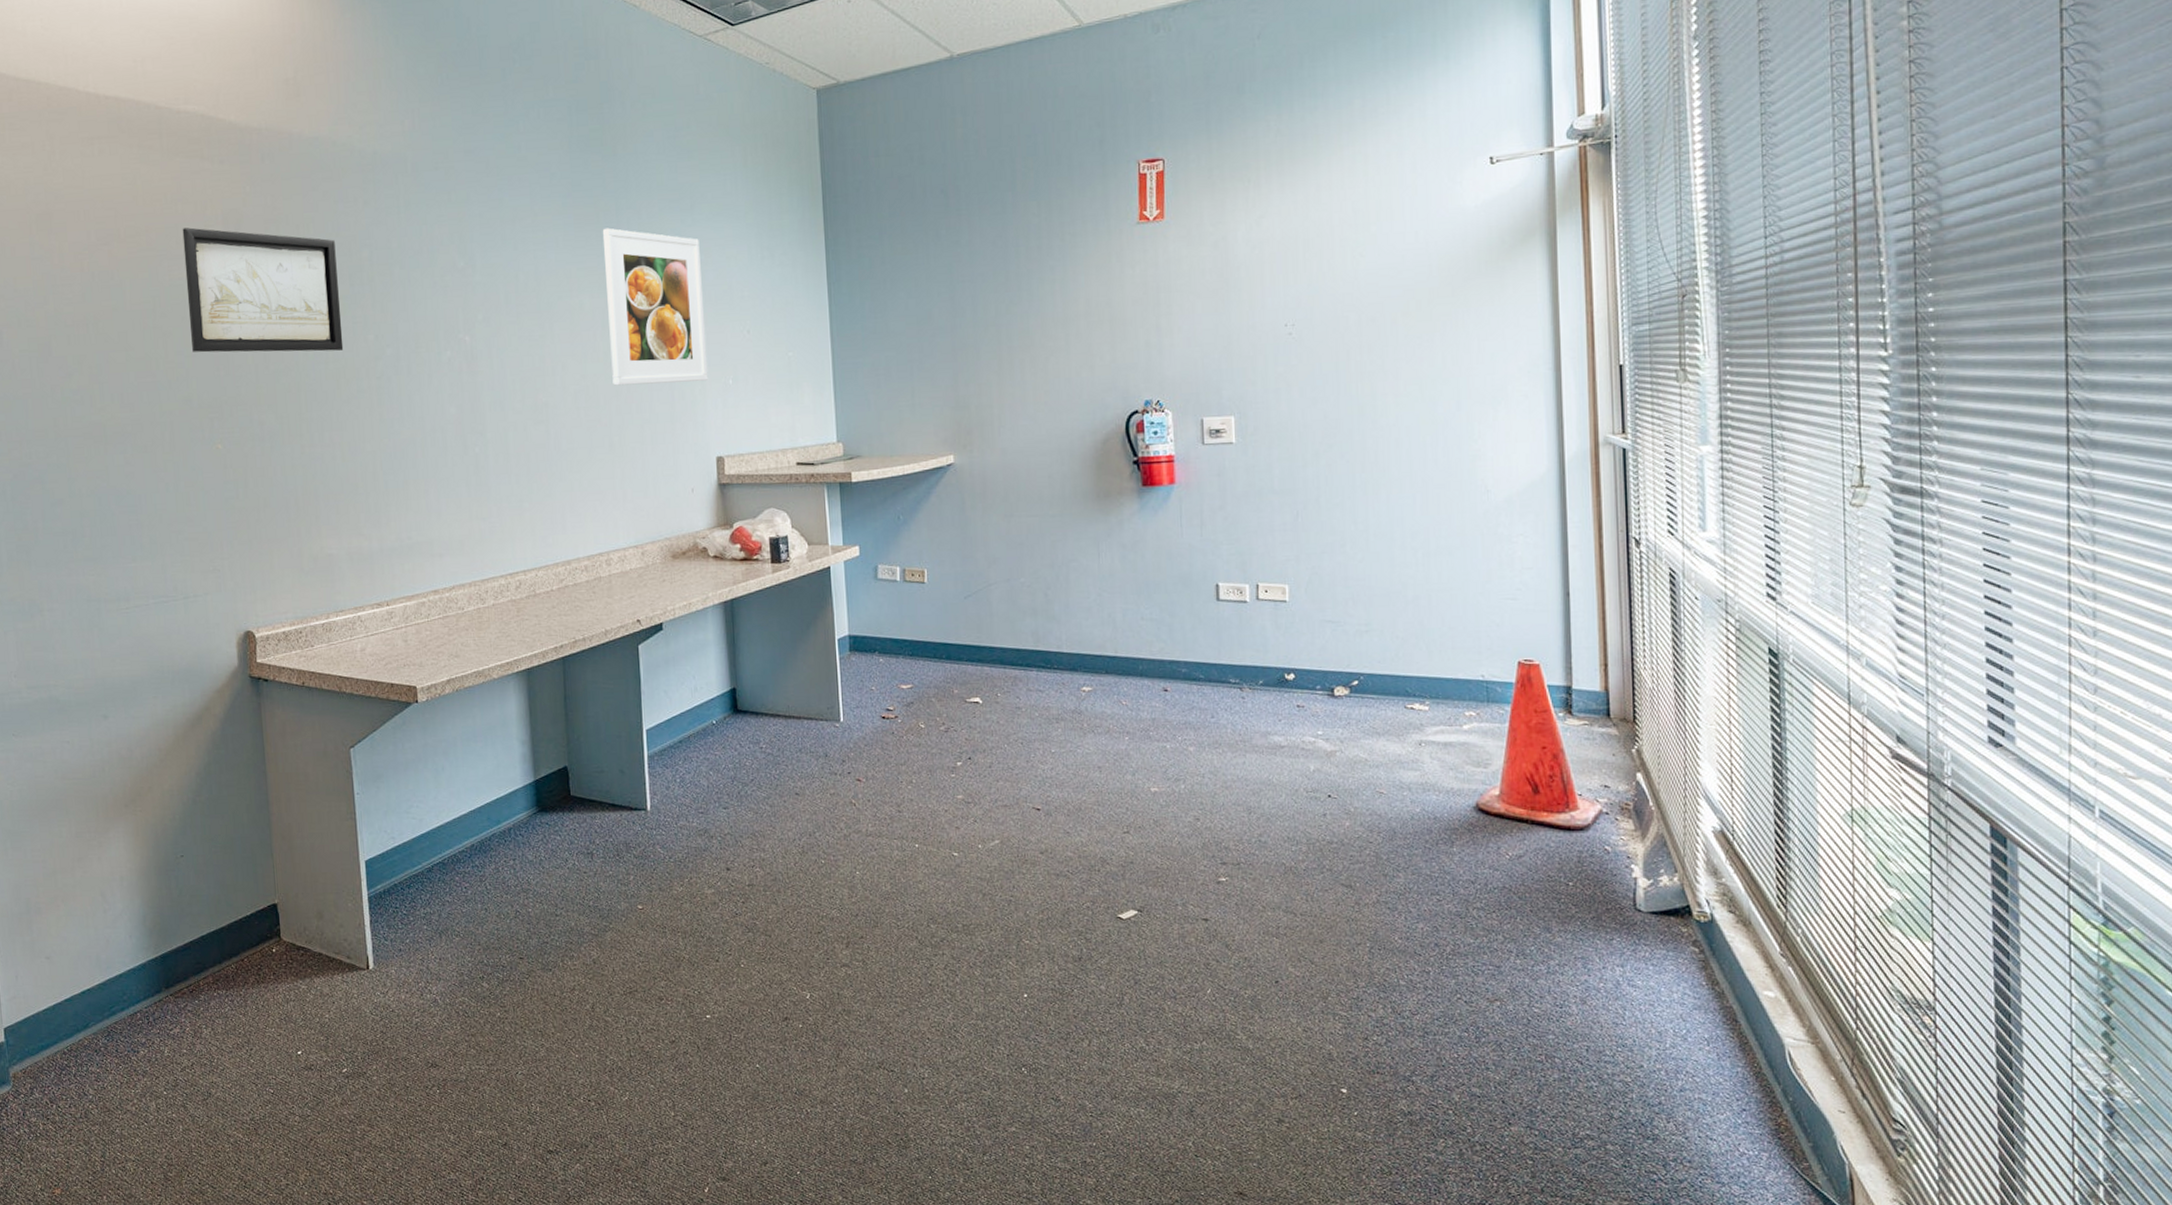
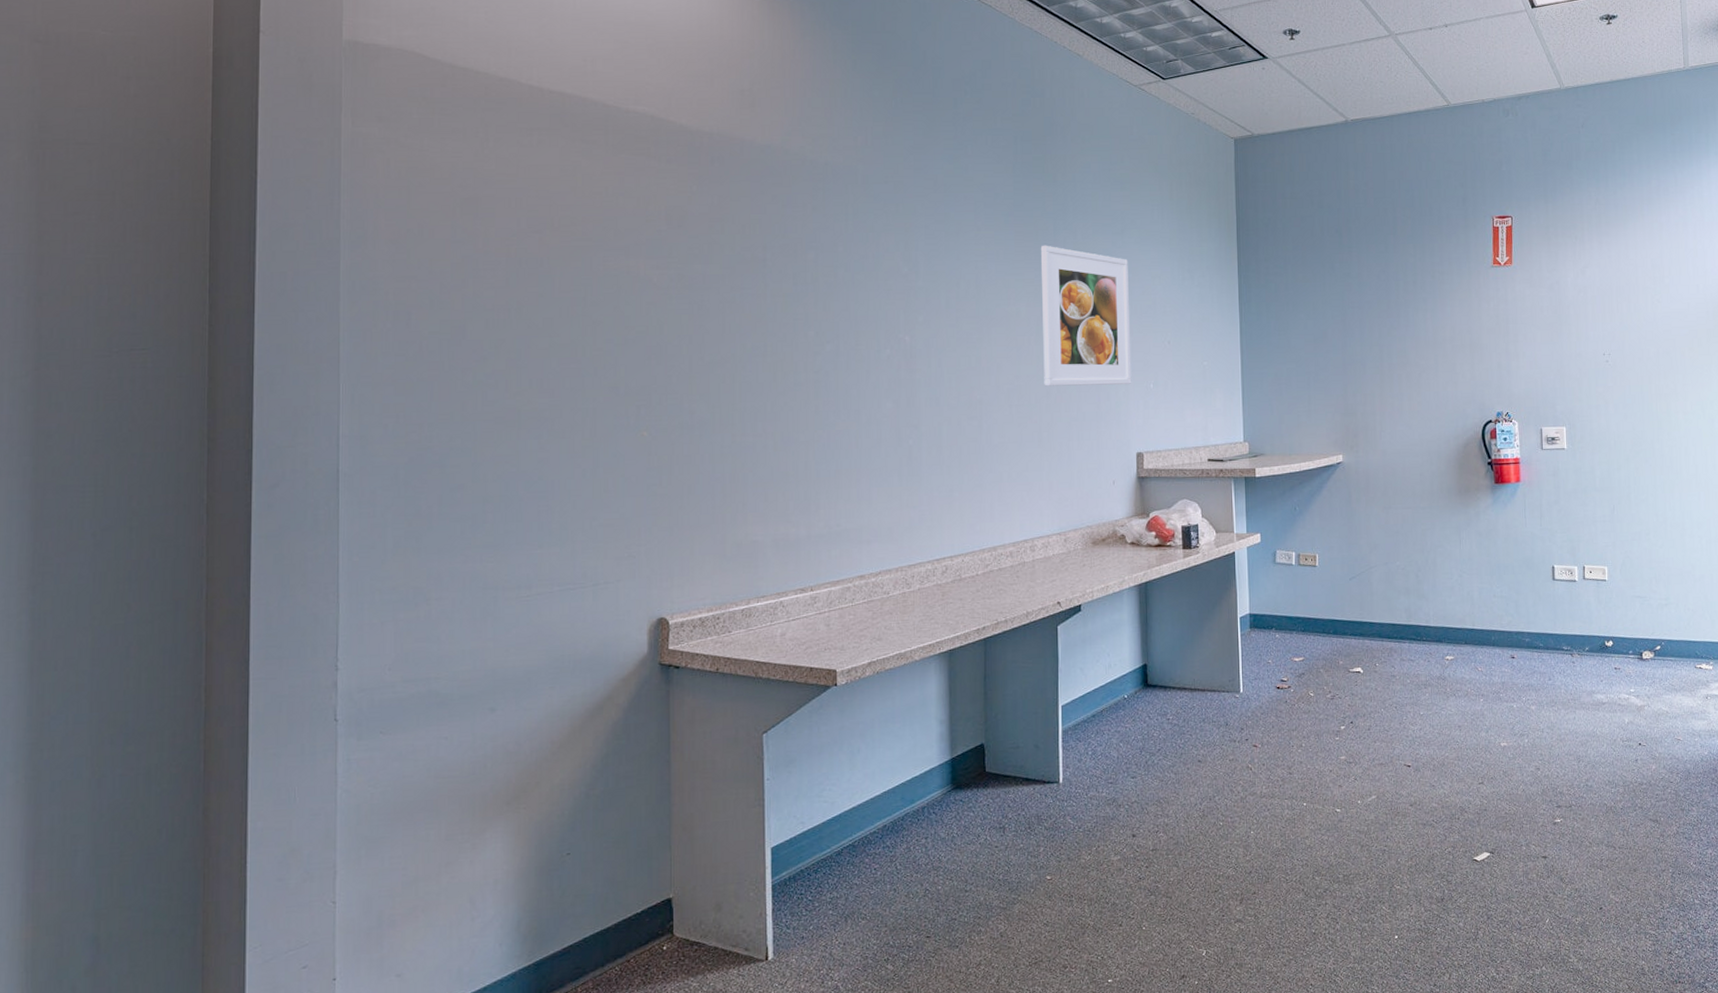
wall art: present [182,227,344,353] -> none [622,221,783,345]

